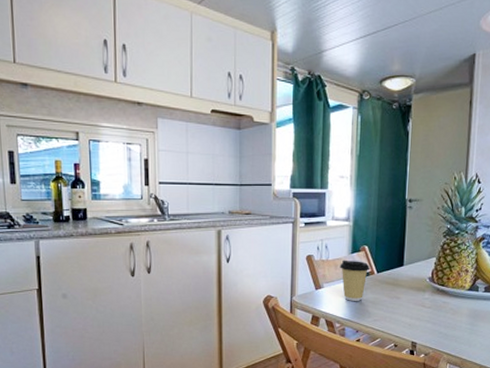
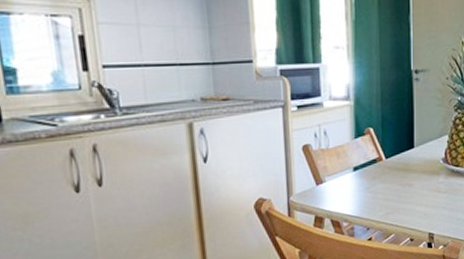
coffee cup: present [340,260,370,301] -> none [342,146,377,195]

